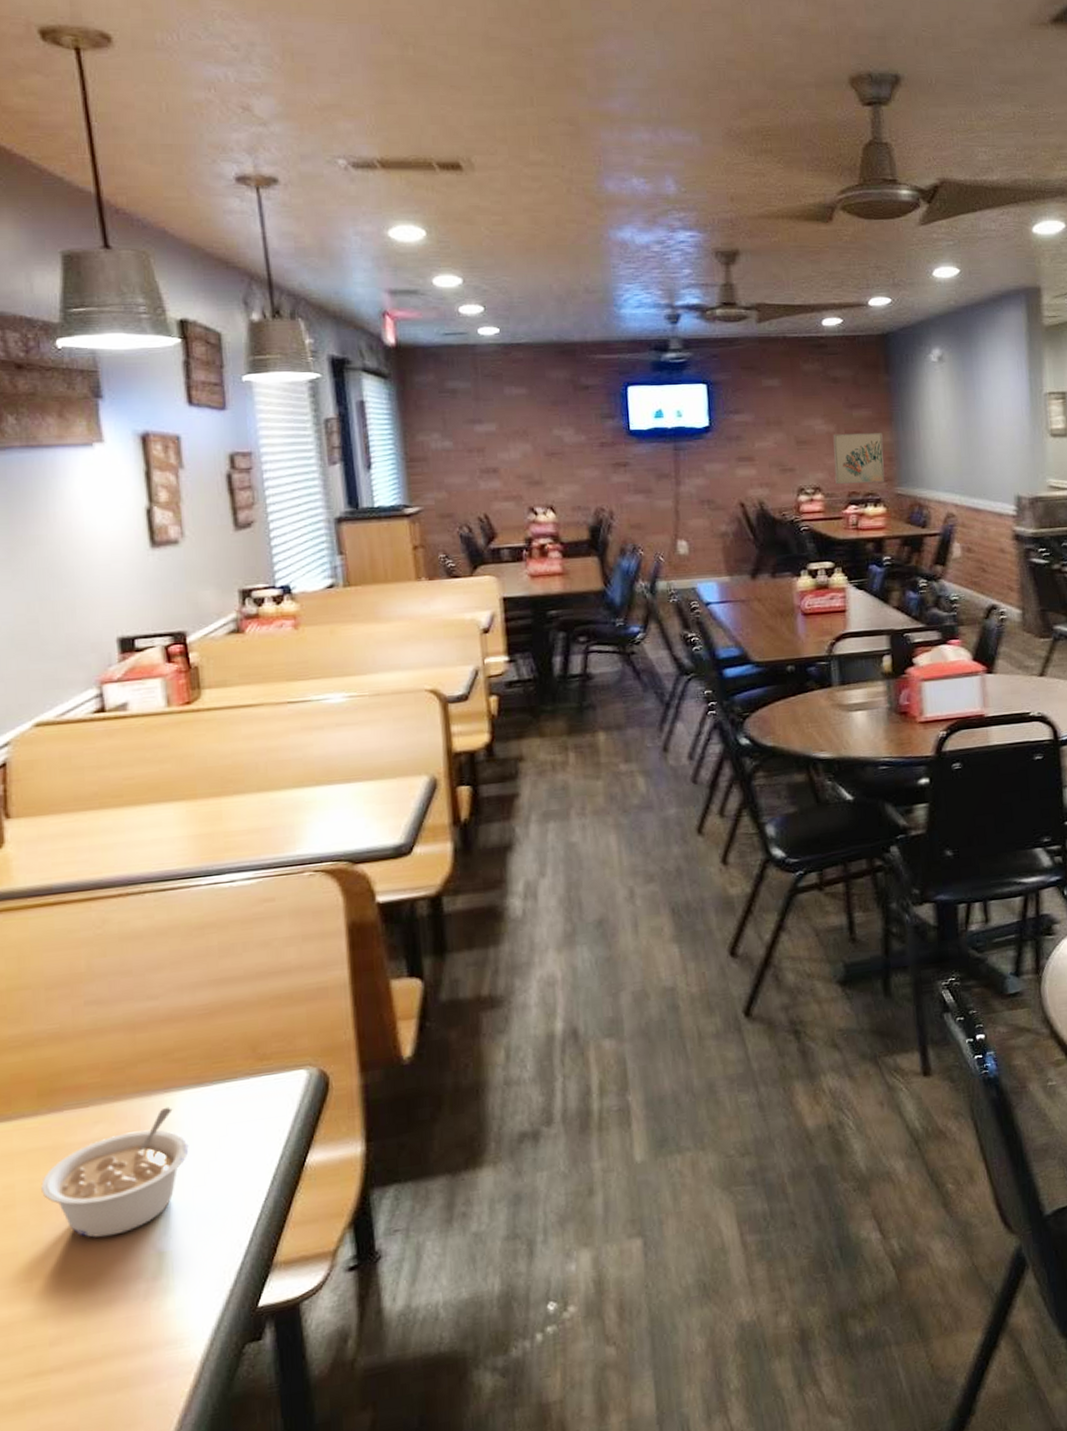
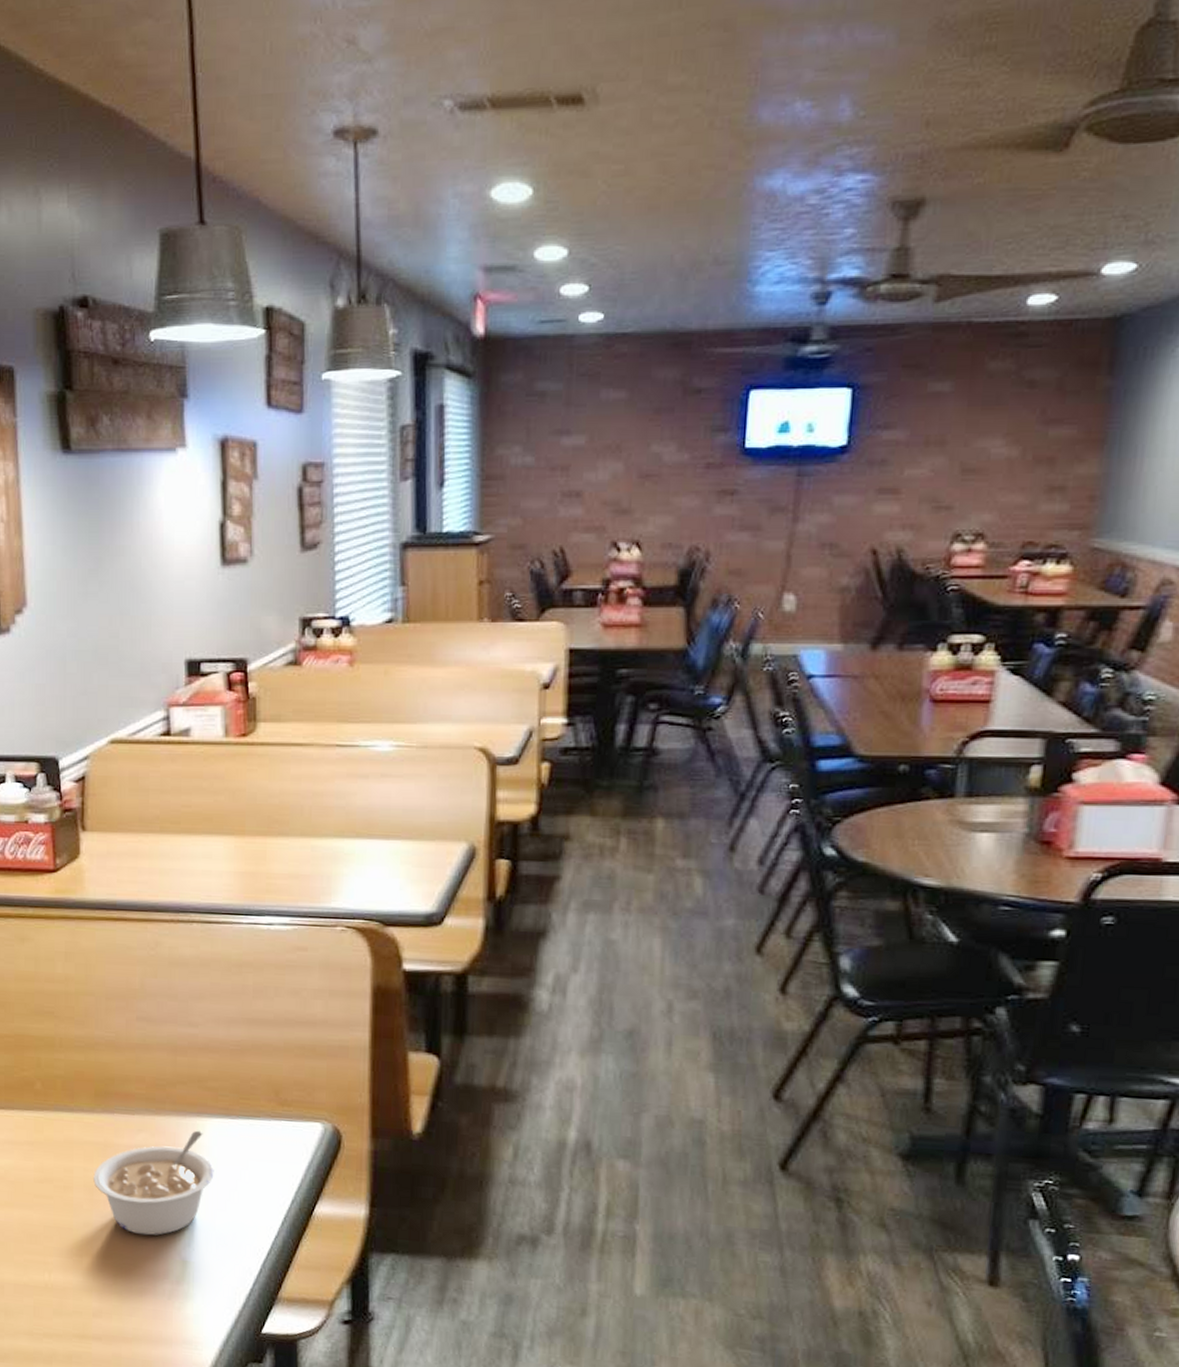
wall art: present [833,432,885,485] -> none [1007,459,1087,531]

